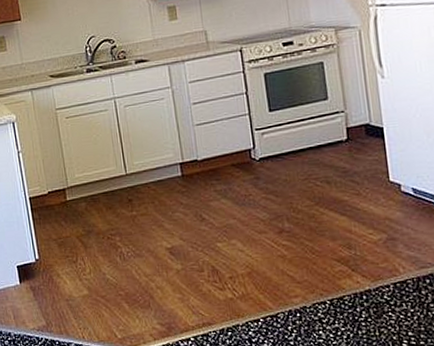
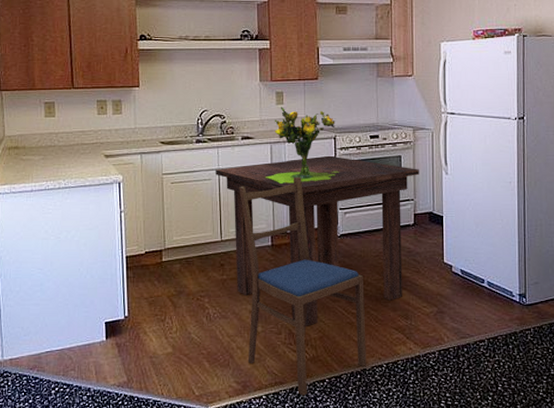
dining table: none [111,70,348,262] -> present [216,155,419,326]
dining chair: none [138,97,306,337] -> present [239,176,366,396]
bouquet: none [167,20,250,107] -> present [266,107,339,183]

